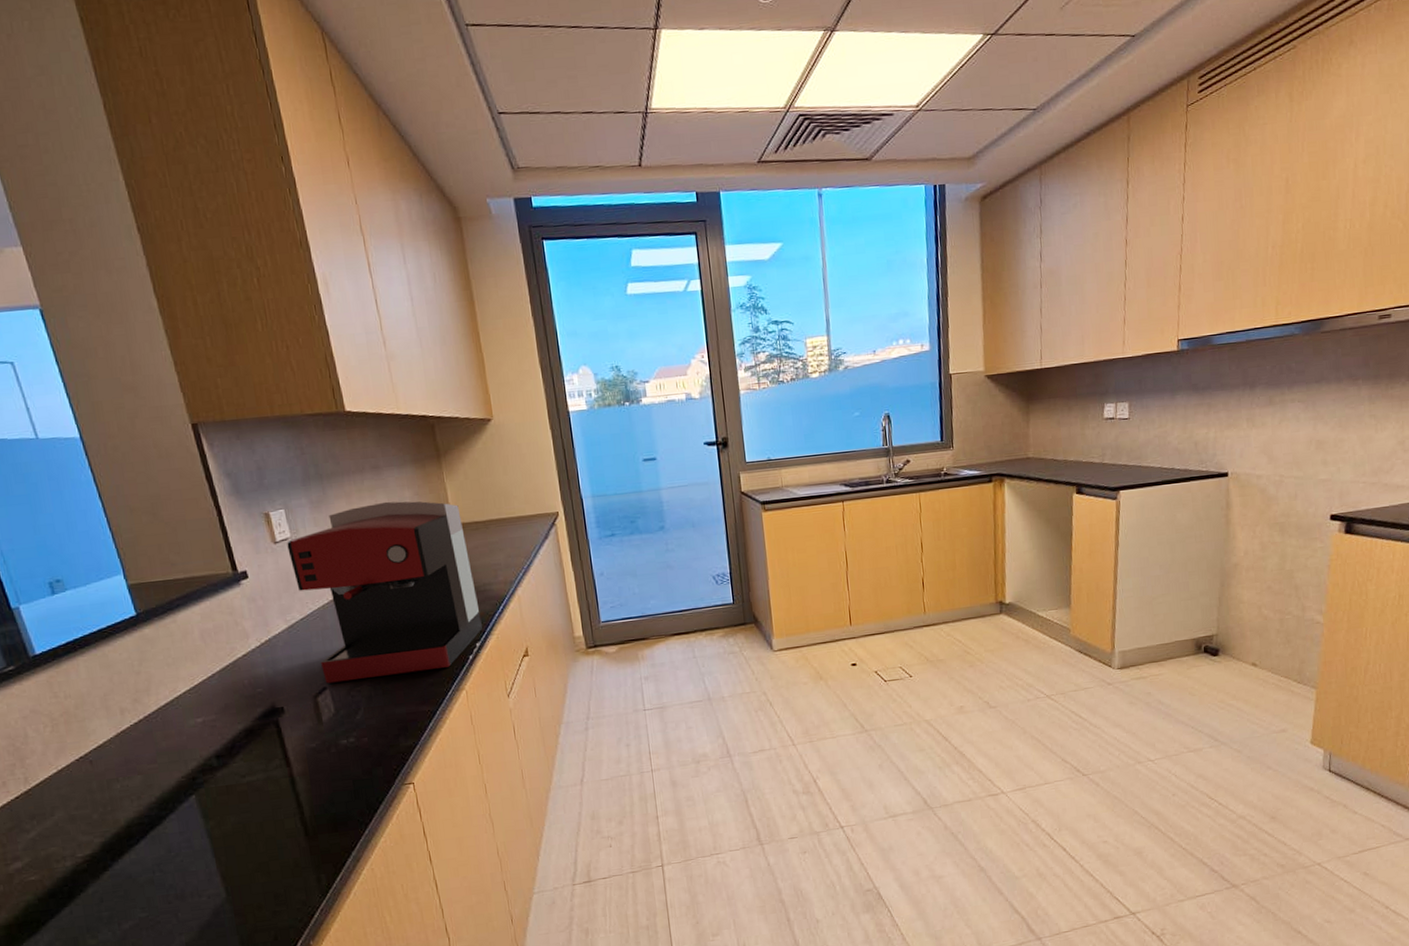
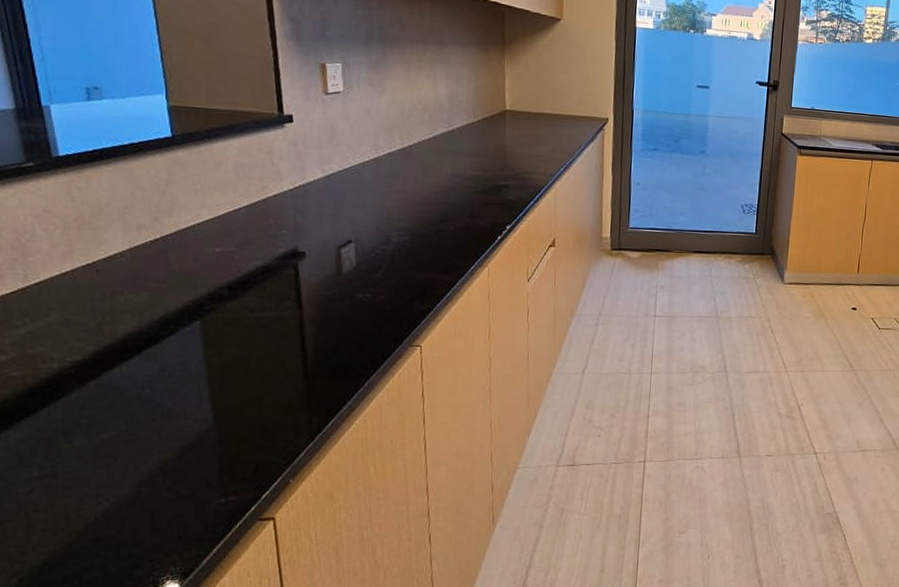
coffee maker: present [287,501,482,684] -> none [338,75,516,243]

